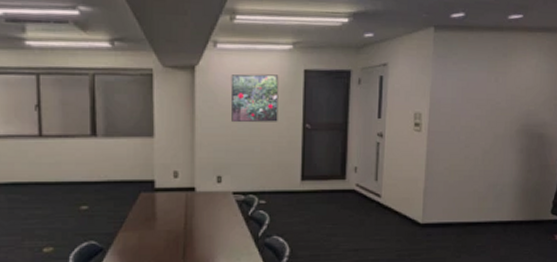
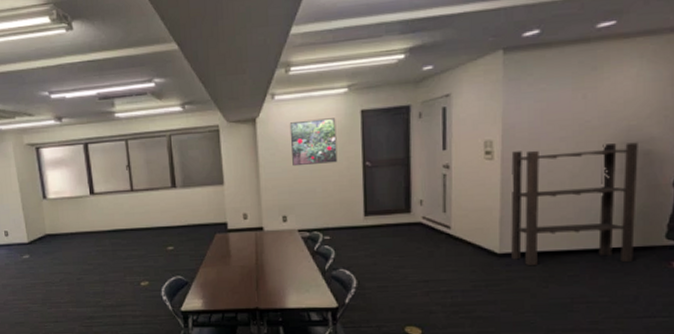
bookshelf: none [432,125,535,237] -> present [511,142,638,266]

